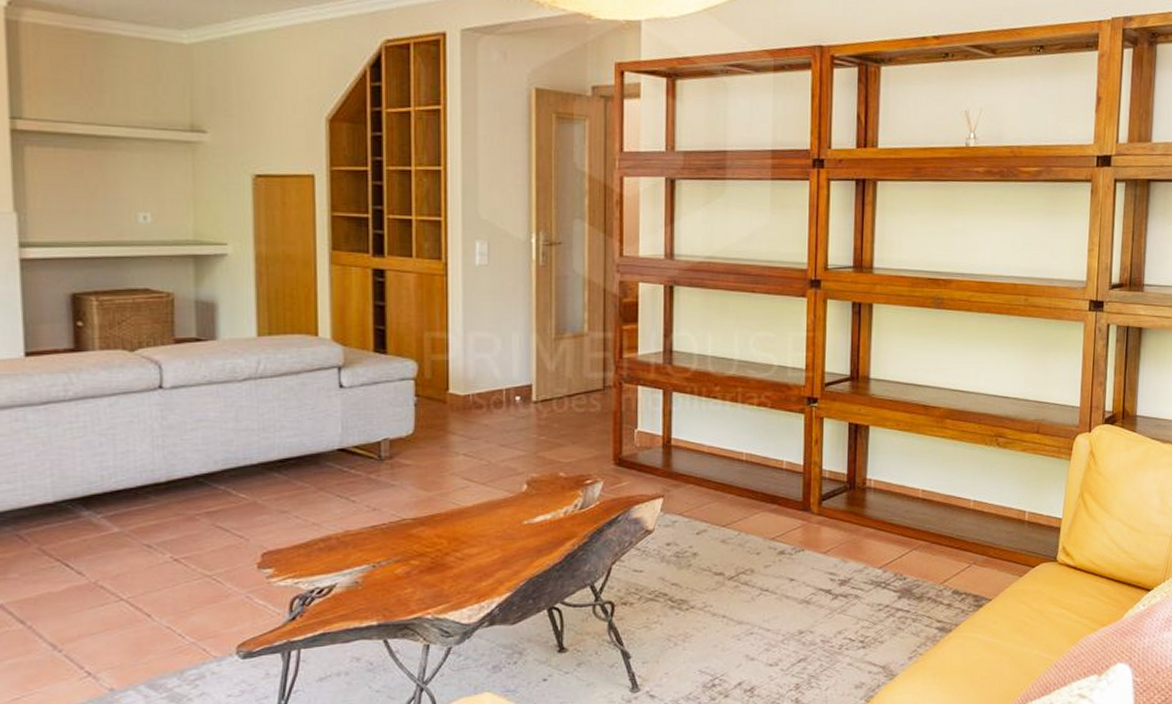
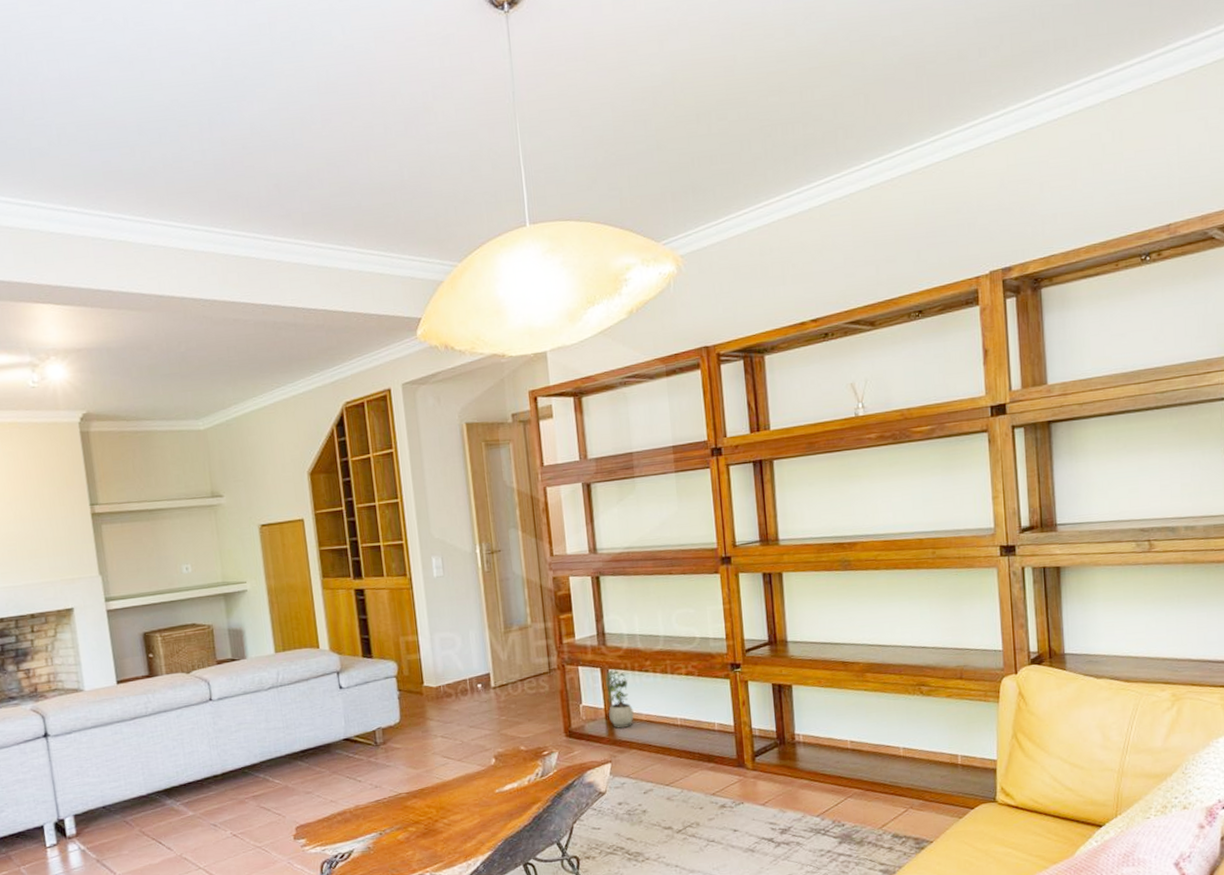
potted plant: none [666,392,695,459] -> present [605,669,634,728]

